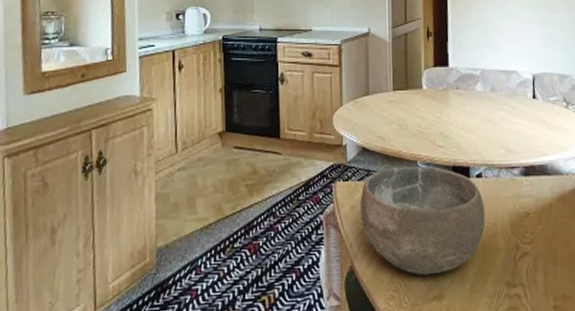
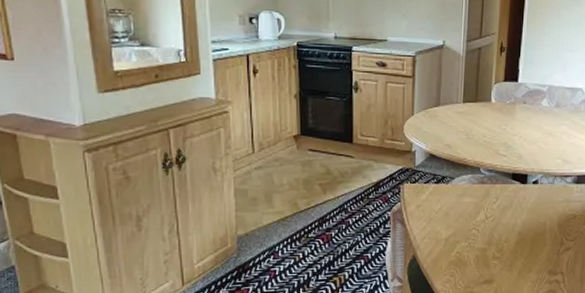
bowl: present [360,166,485,276] -> none [425,172,537,264]

